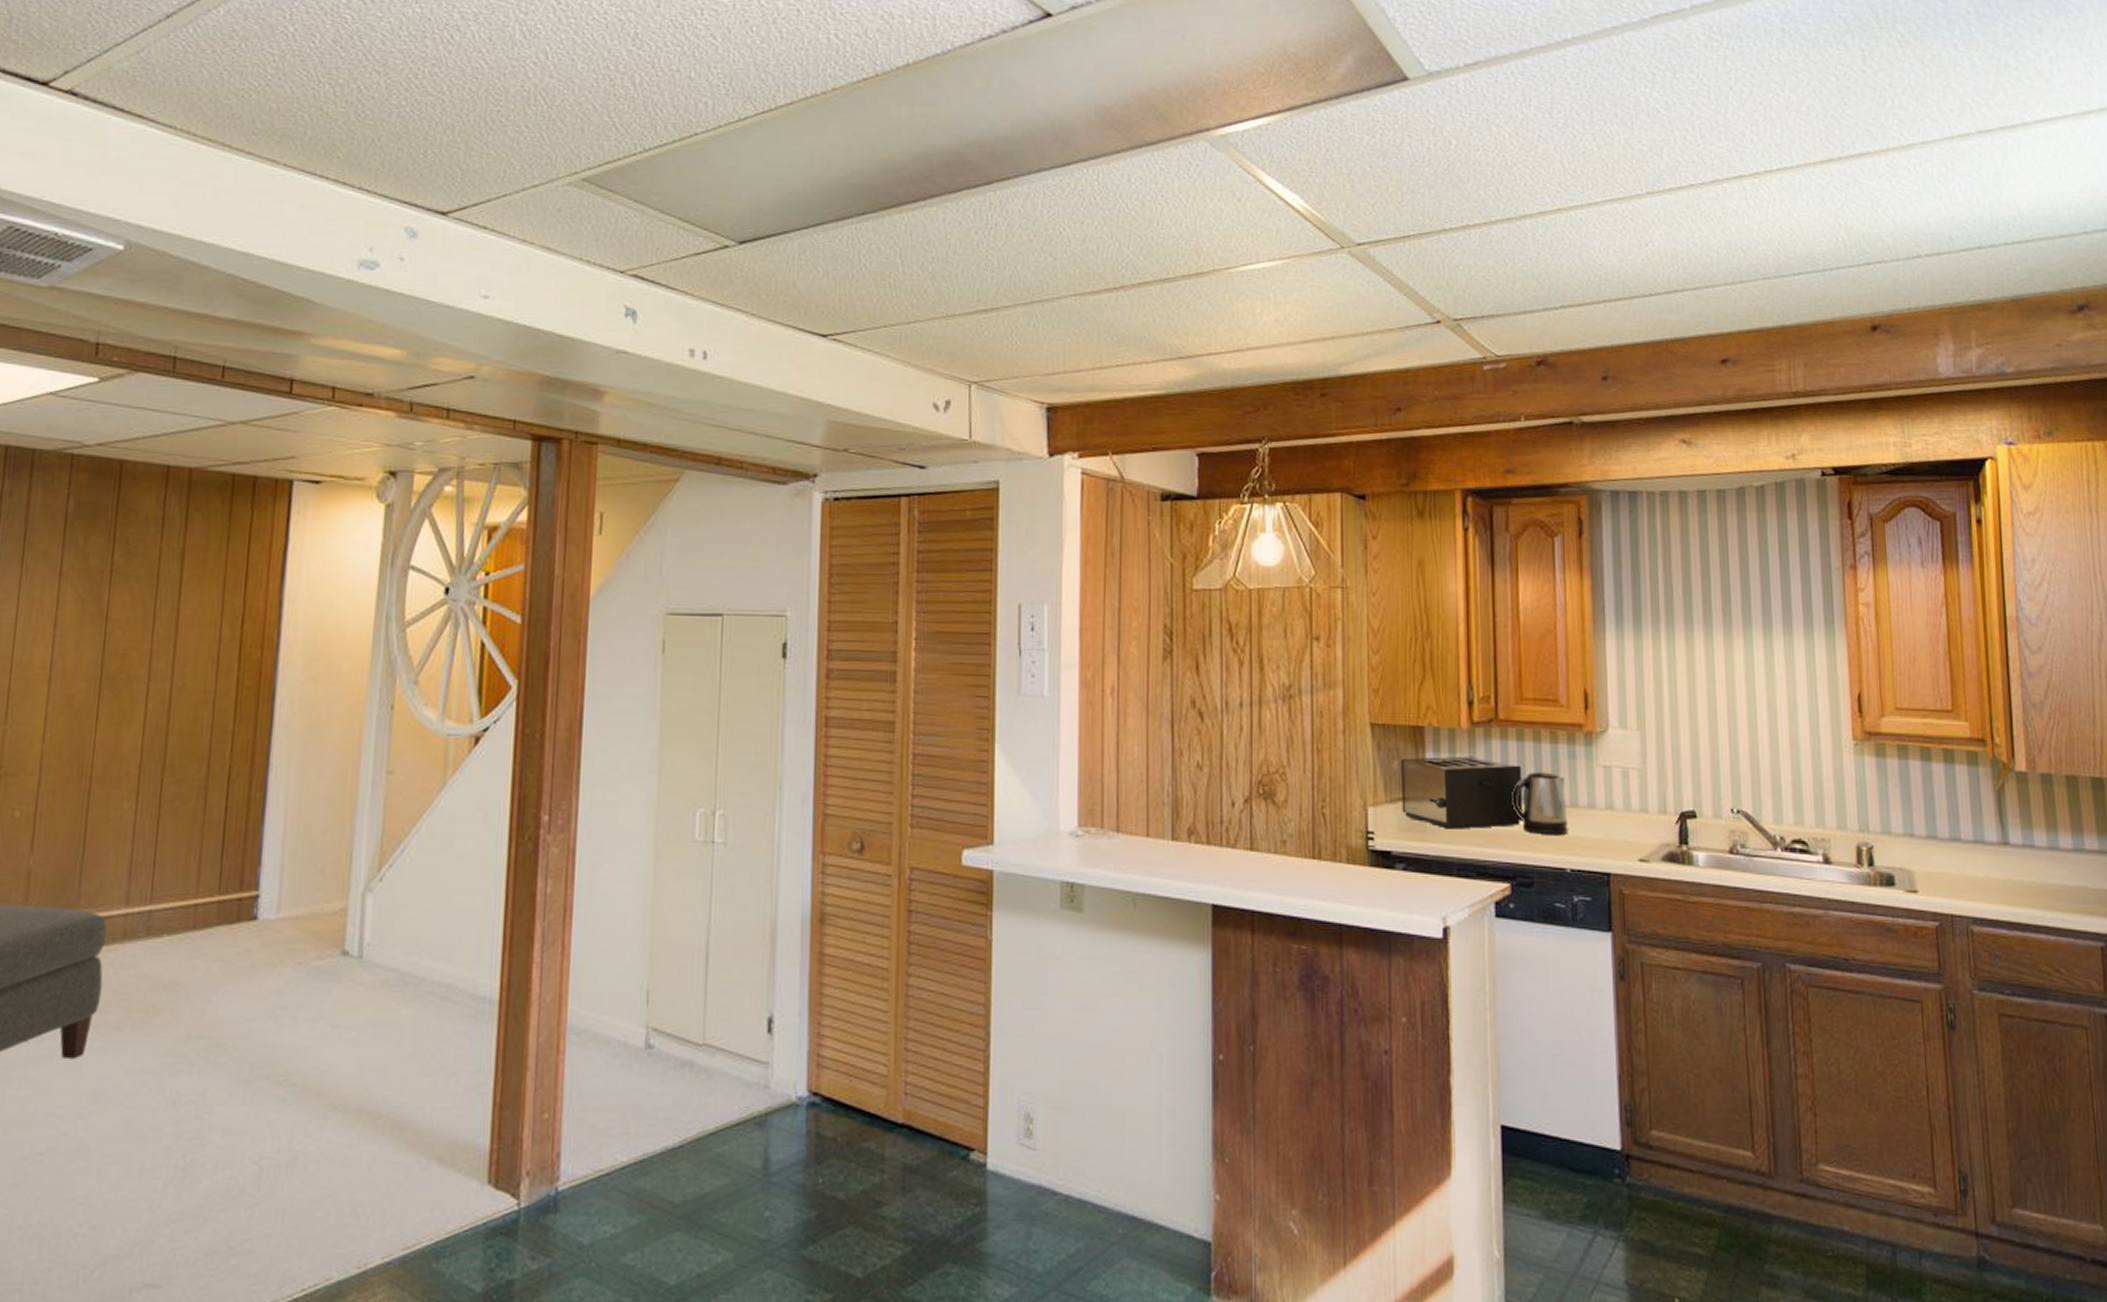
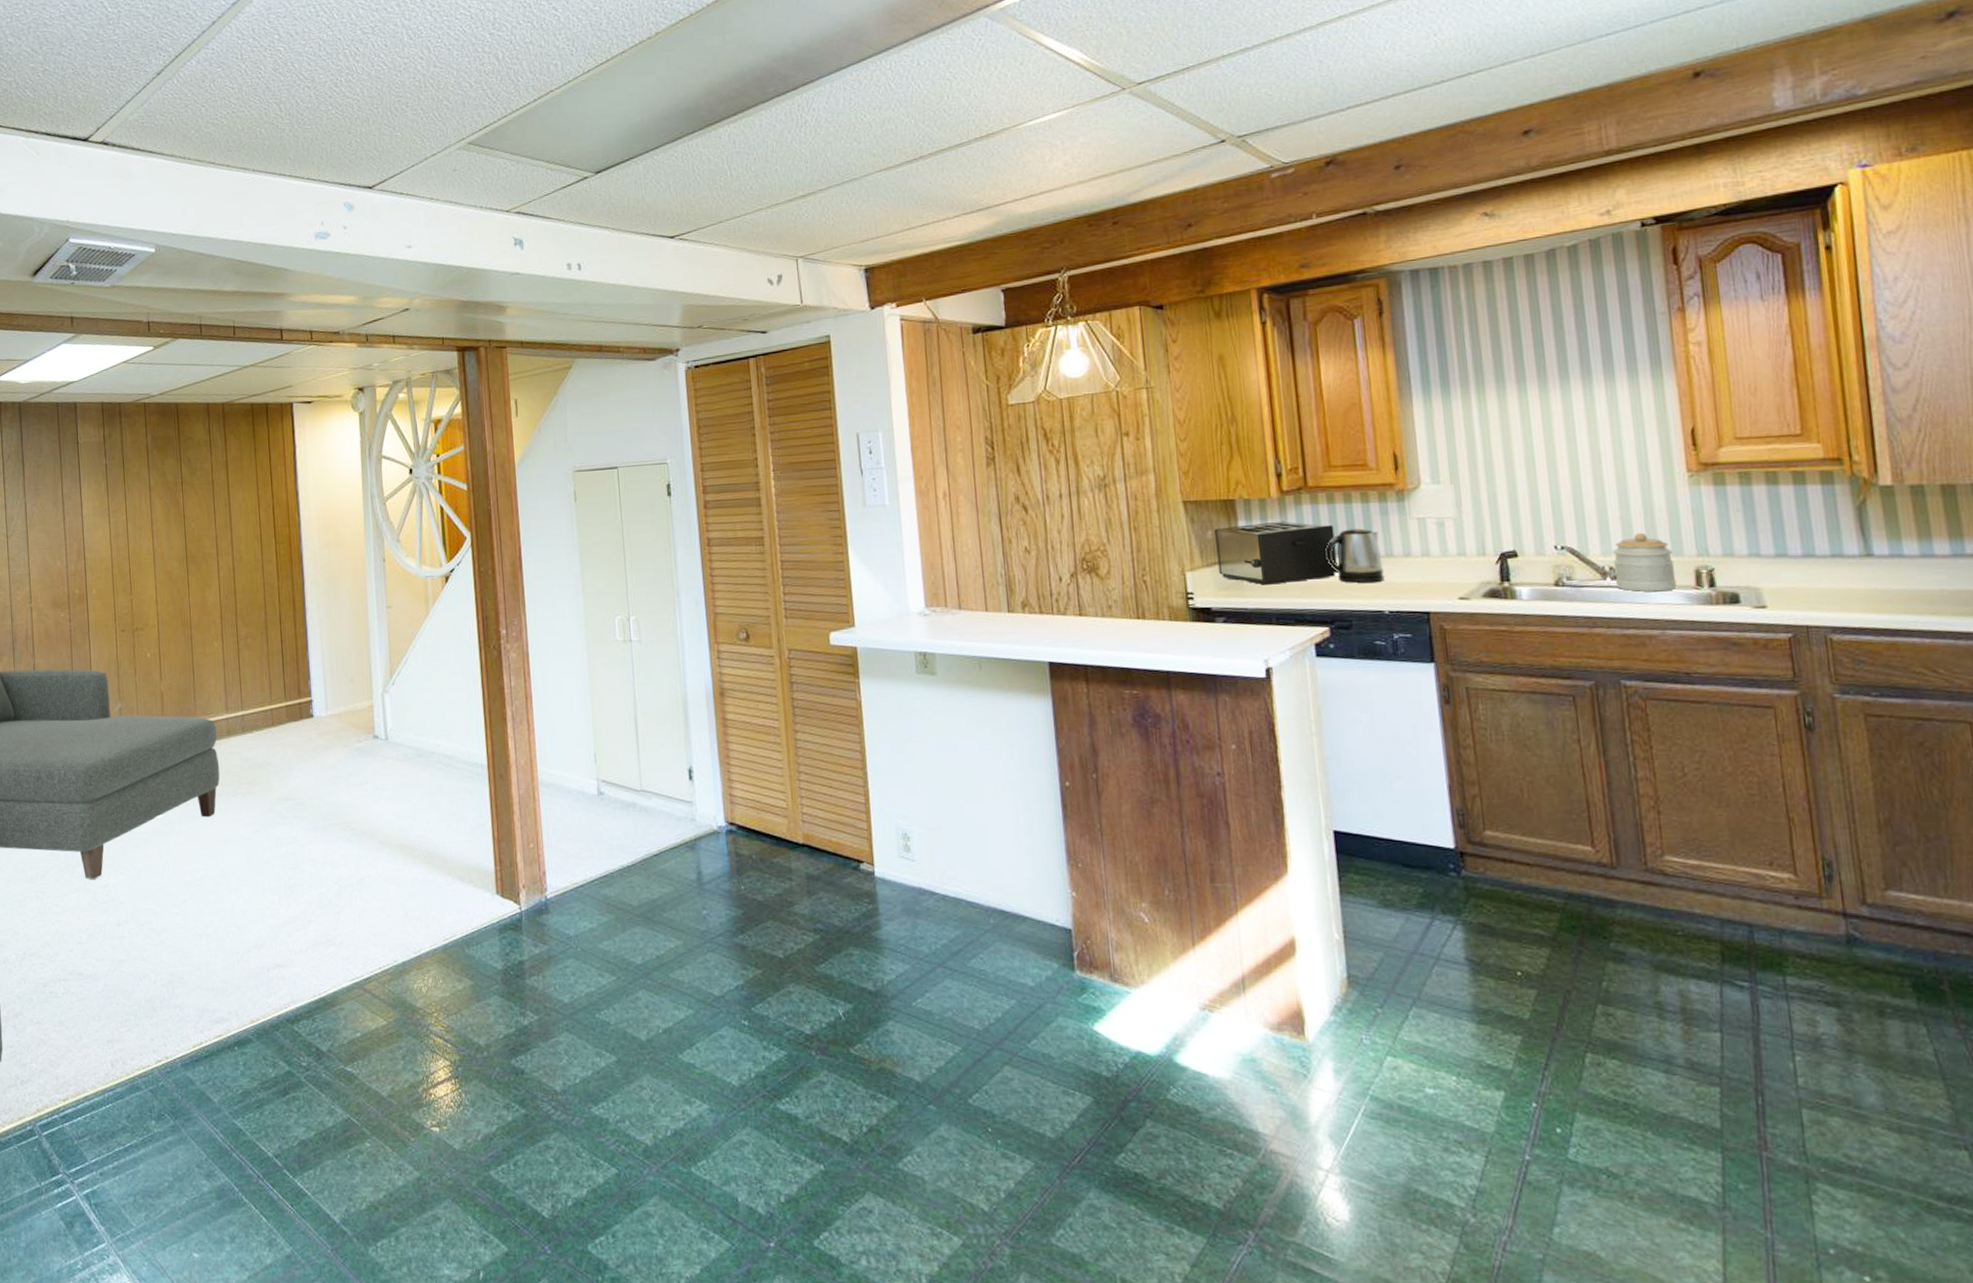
jar: none [1783,801,1840,868] -> present [1613,532,1677,592]

